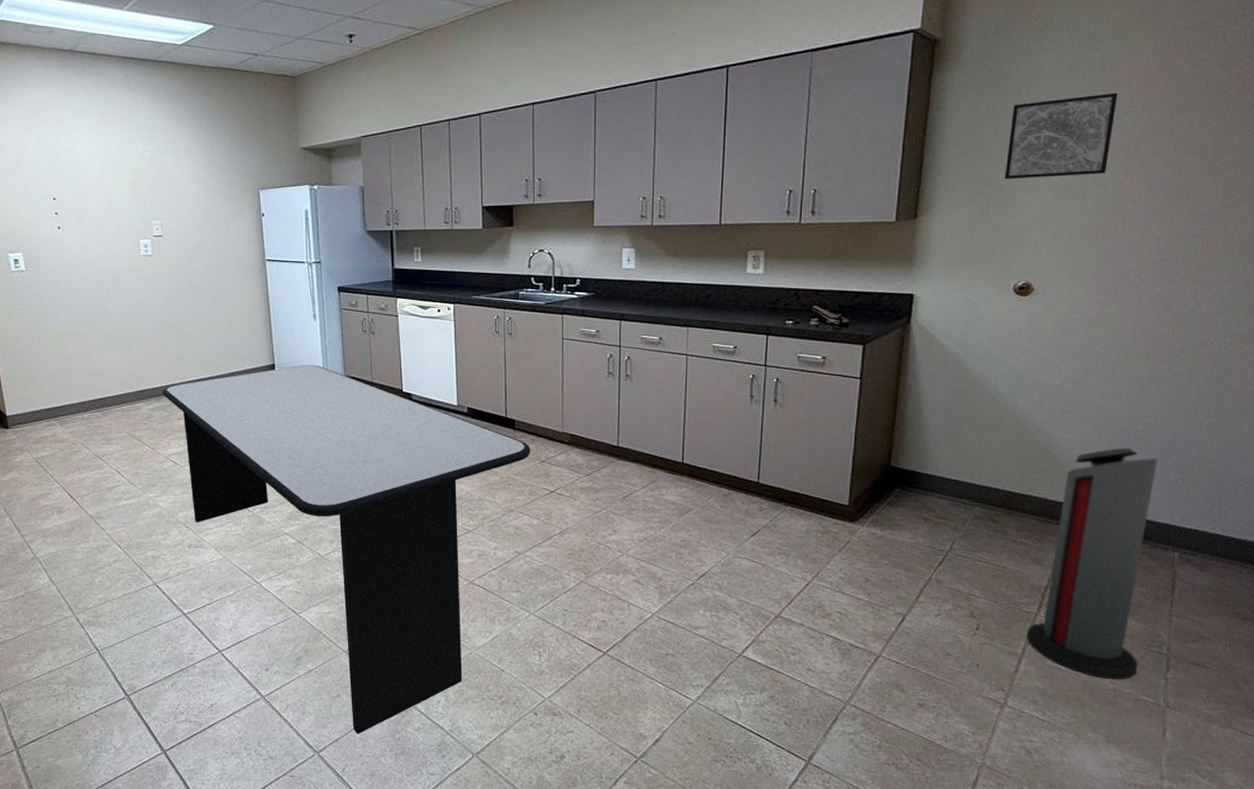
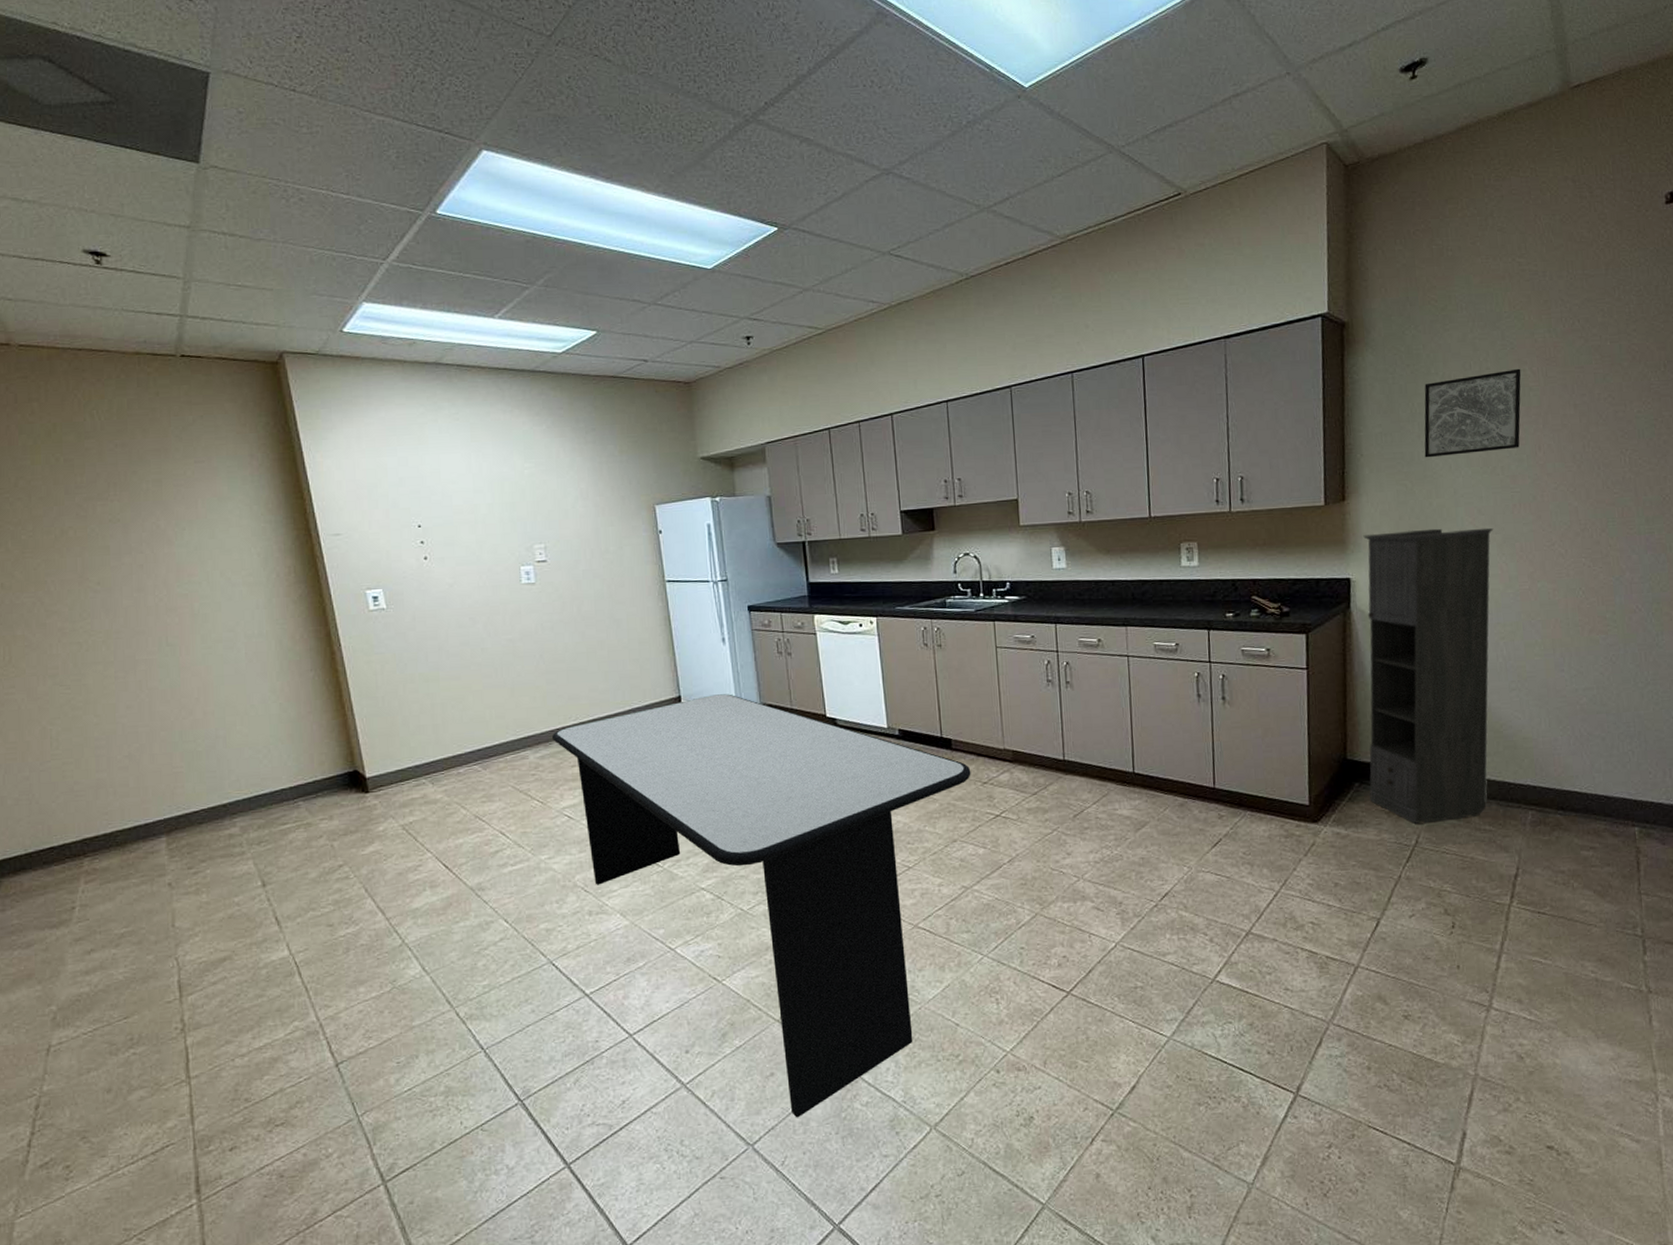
storage cabinet: none [909,250,1068,531] -> present [1363,528,1494,824]
air purifier: present [1026,448,1158,679] -> none [1502,722,1616,968]

